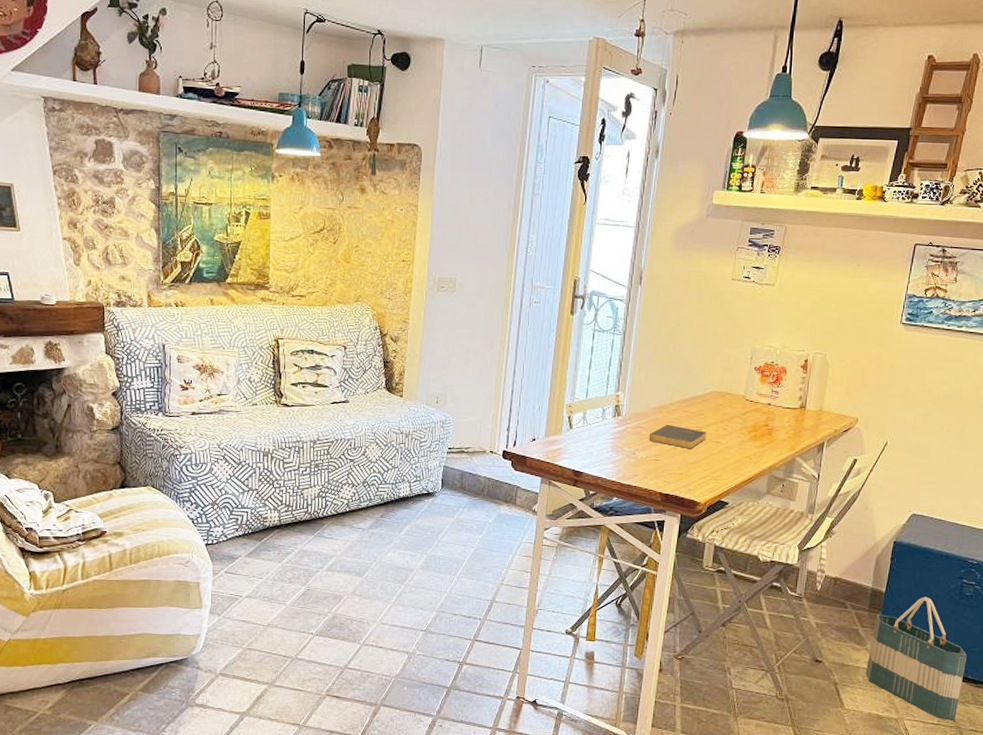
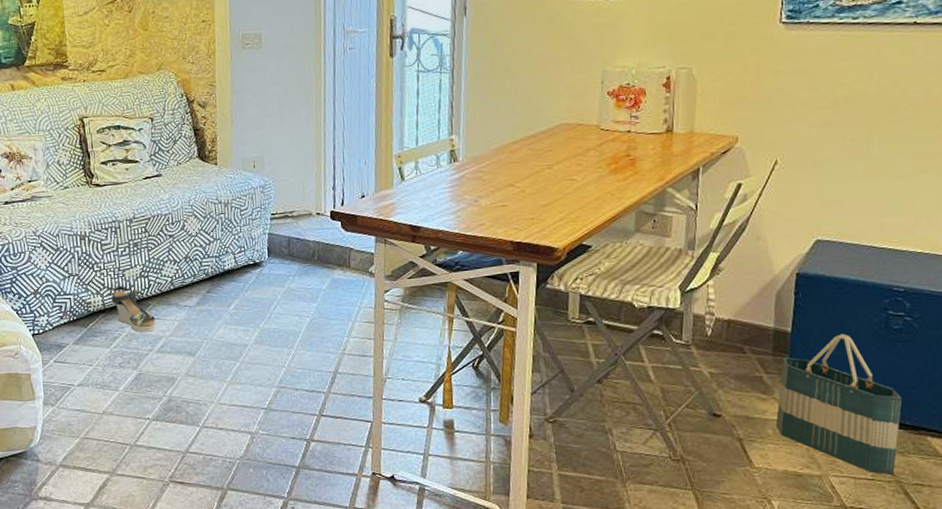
sandal: none [287,503,329,551] -> present [111,285,156,333]
book: present [648,425,707,450] -> none [491,165,559,191]

